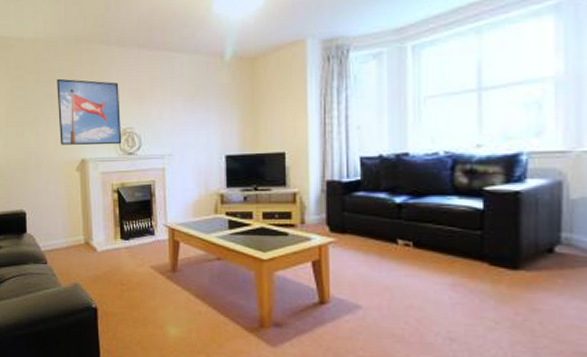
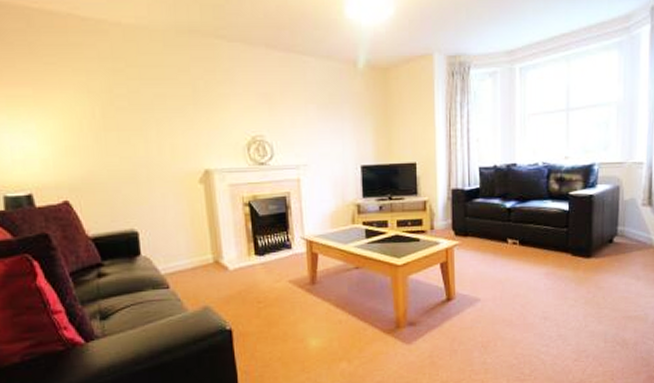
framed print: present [57,78,122,145] -> none [168,76,252,154]

